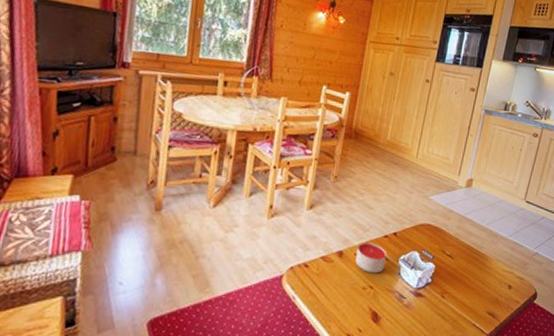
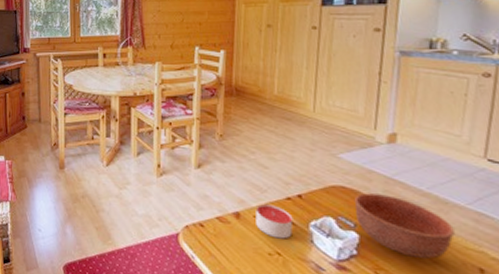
bowl: none [435,229,498,281] -> present [354,193,455,259]

